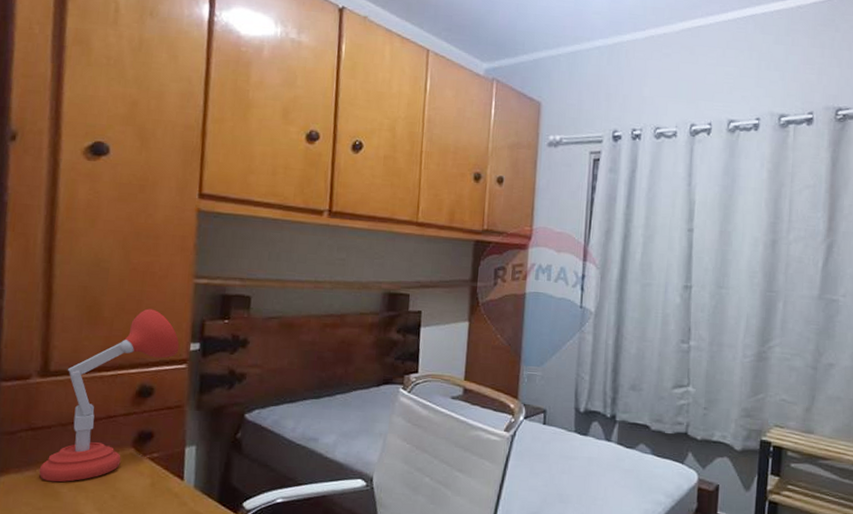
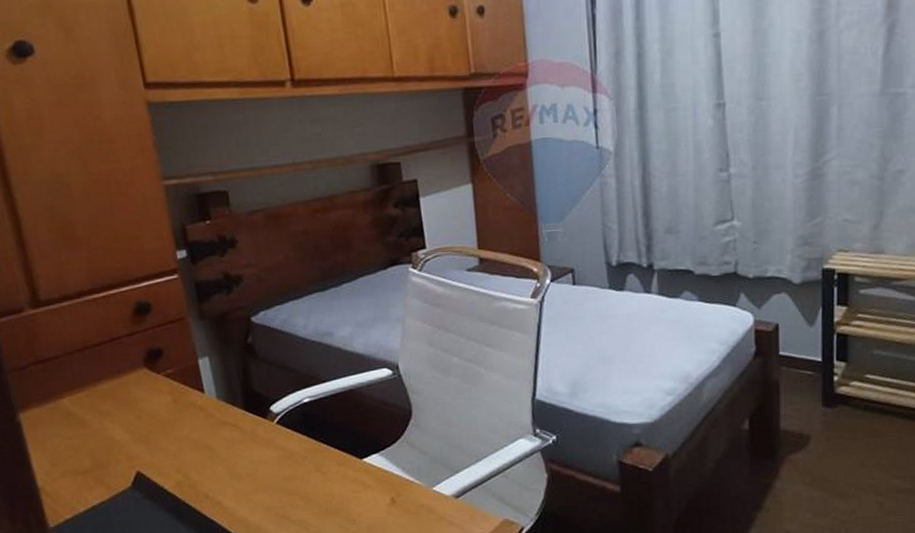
desk lamp: present [38,308,180,482] -> none [57,220,166,411]

